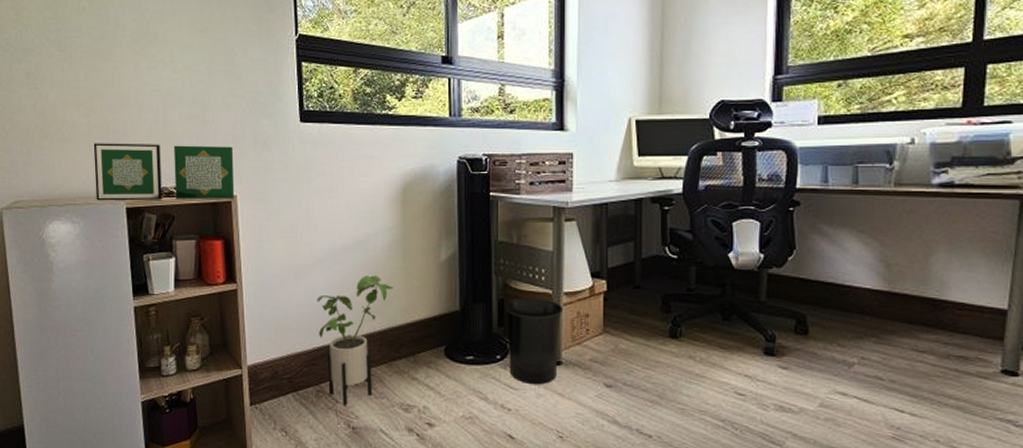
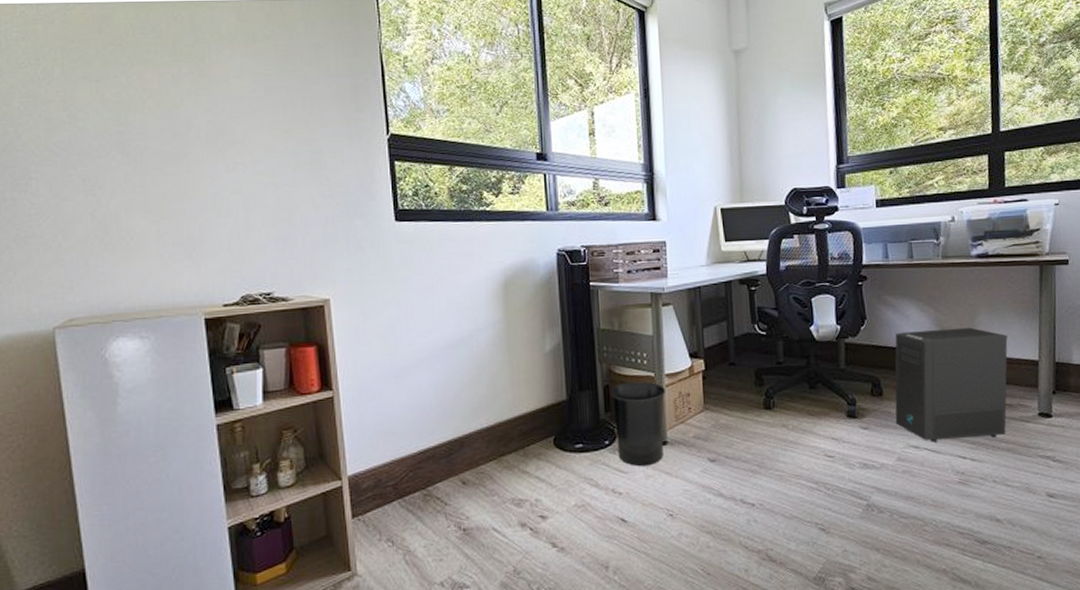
picture frame: present [93,143,235,201] -> none [164,248,327,313]
house plant: present [317,275,393,406] -> none [420,371,499,508]
computer tower: none [821,265,971,393] -> present [895,327,1008,442]

